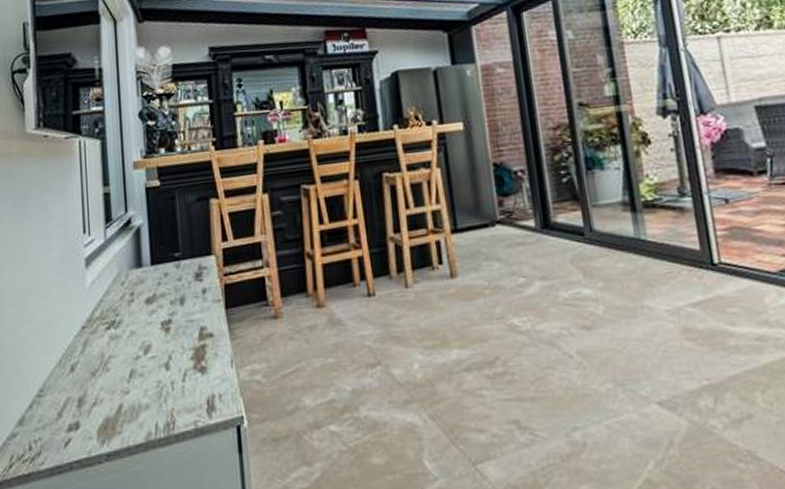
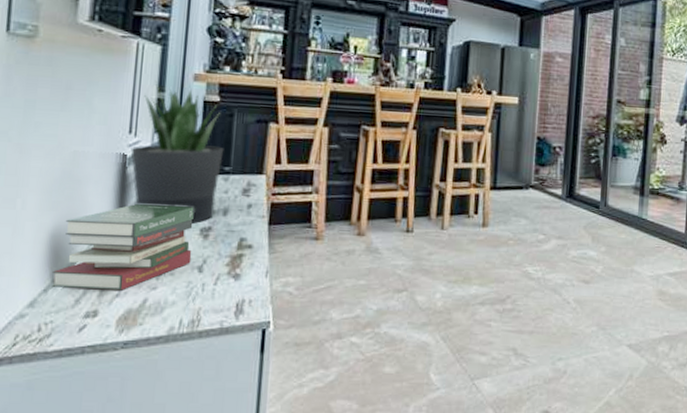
books: none [35,300,158,402] -> present [52,204,195,291]
planter: none [87,176,172,318] -> present [130,81,224,223]

